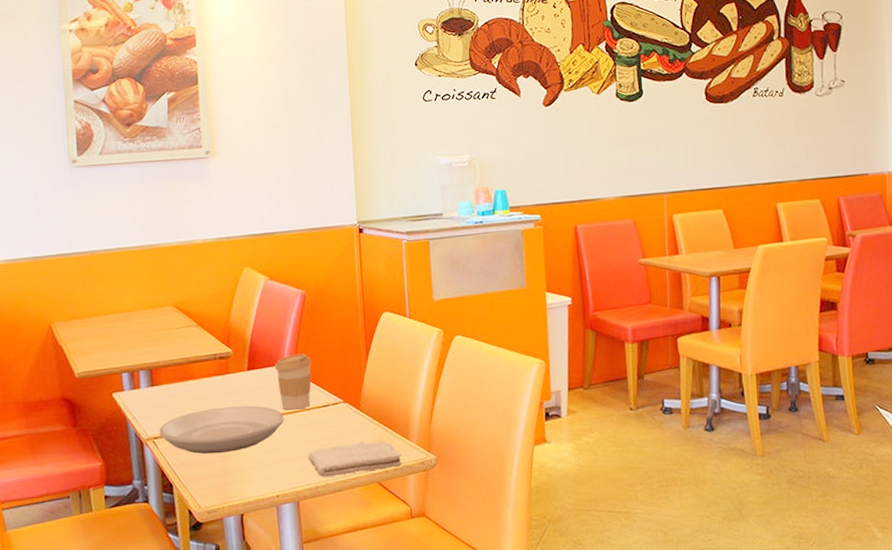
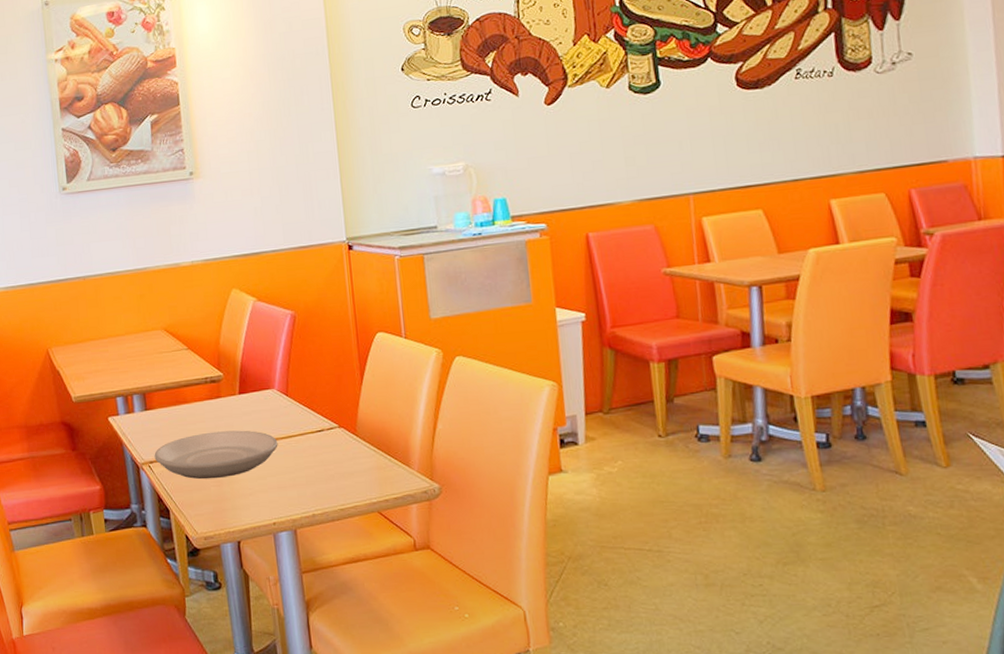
coffee cup: present [274,353,312,410] -> none [266,376,305,435]
washcloth: present [308,441,402,477] -> none [303,468,403,505]

